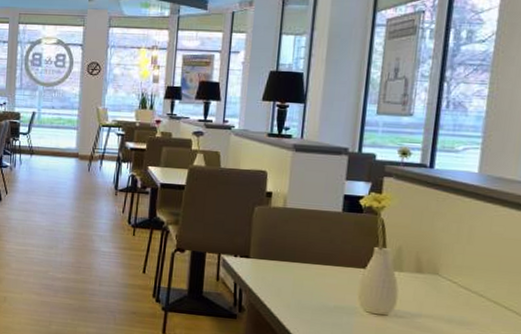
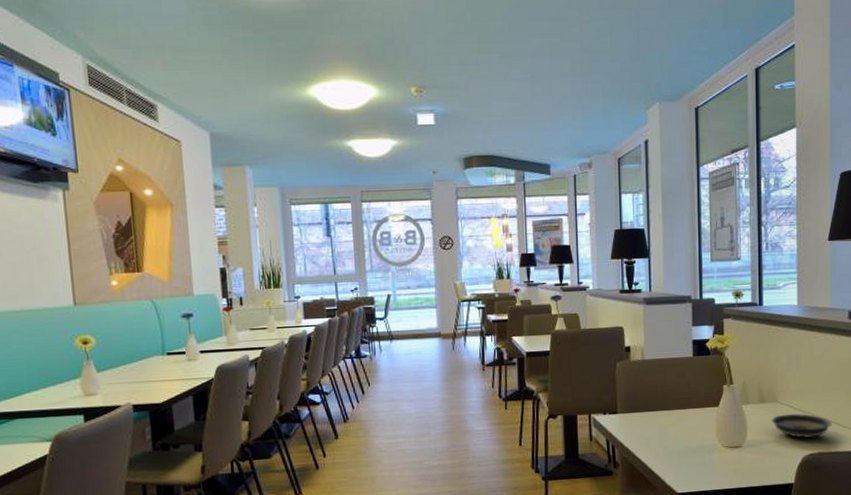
saucer: none [428,288,505,322] -> present [771,413,832,438]

